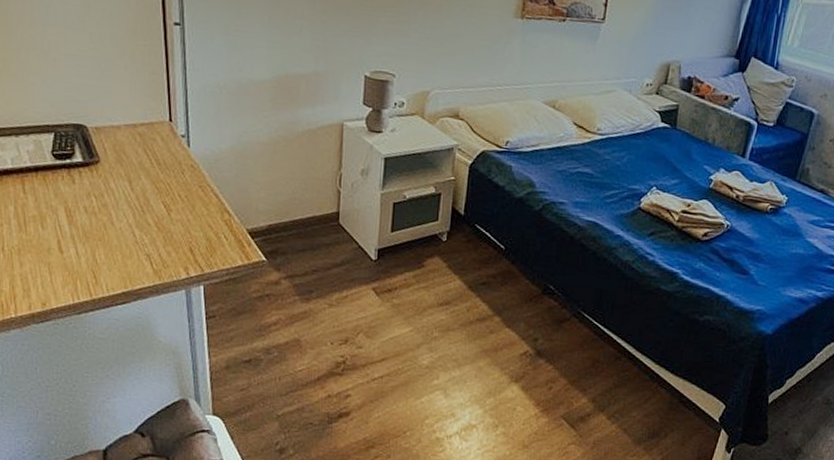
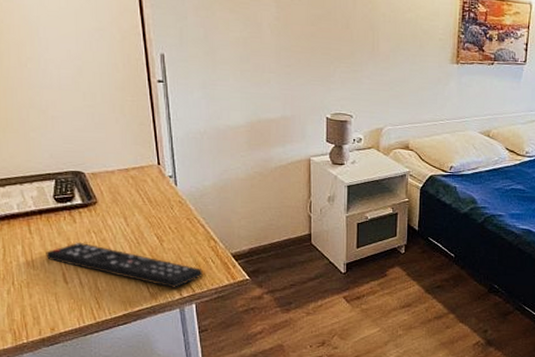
remote control: none [40,206,214,266] -> present [46,243,203,288]

